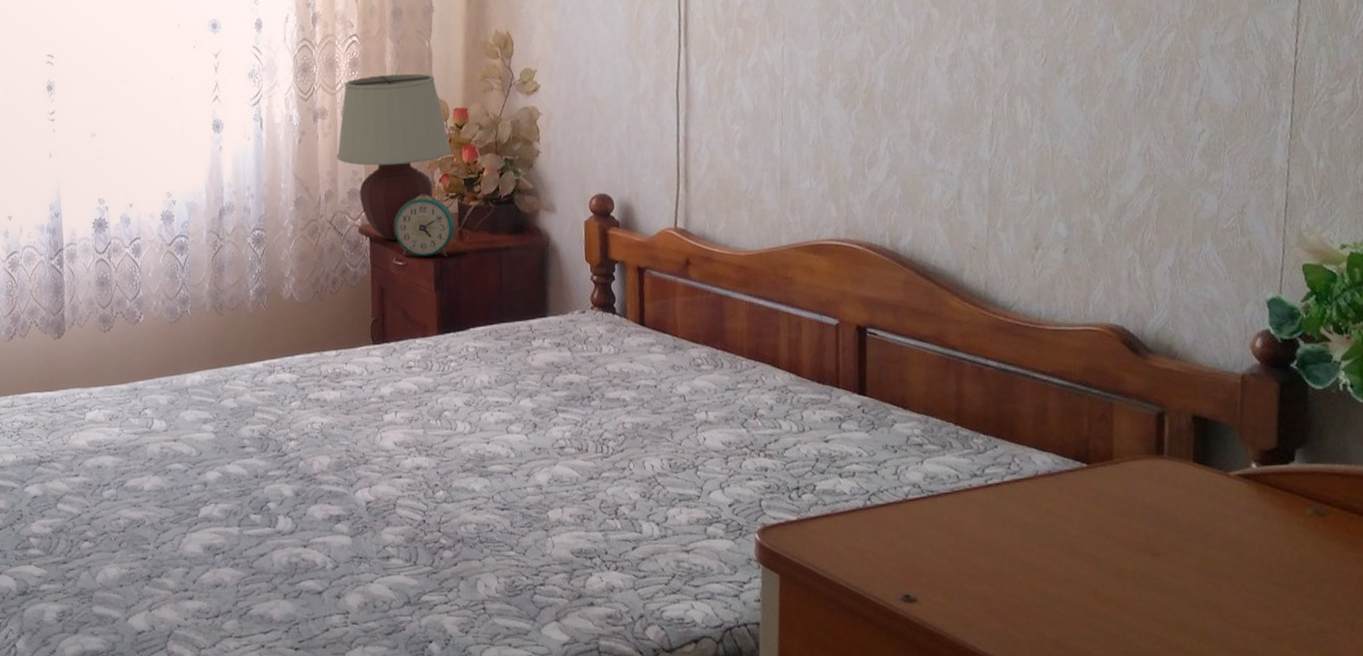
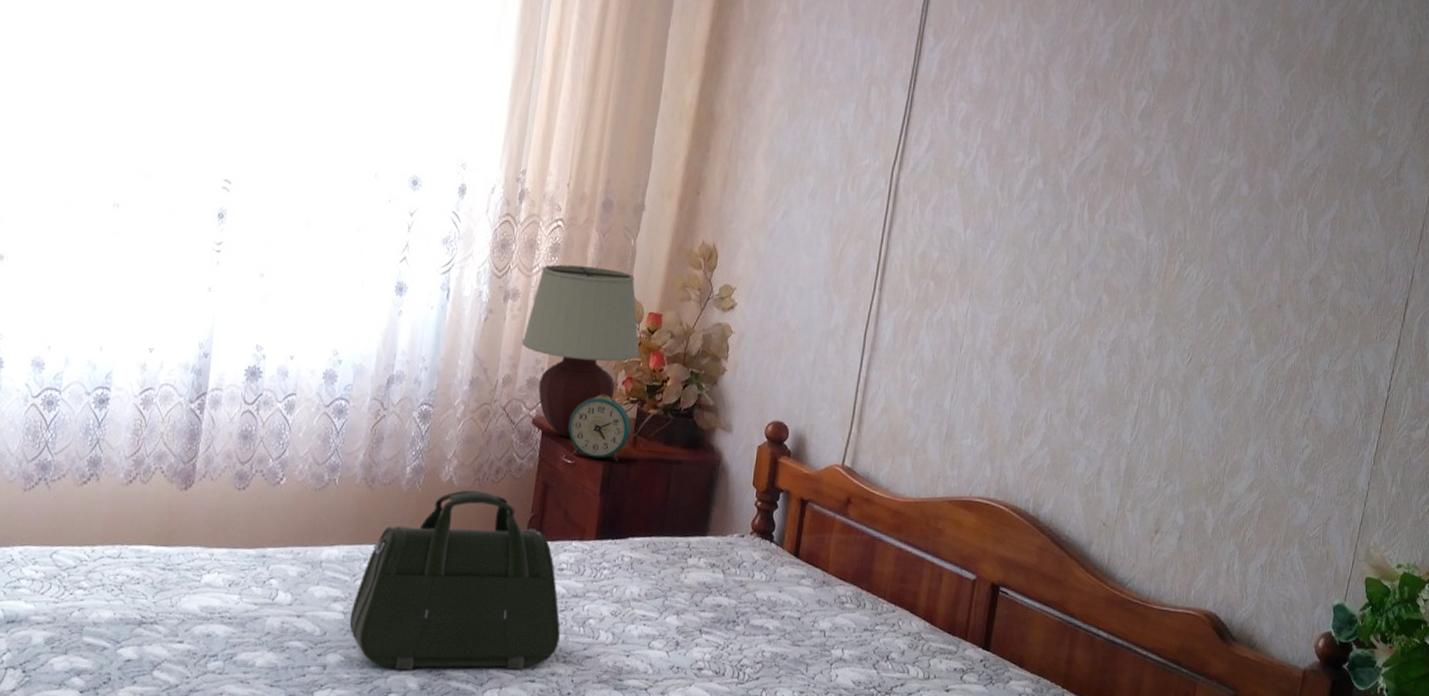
handbag: none [220,303,419,480] -> present [349,490,561,670]

